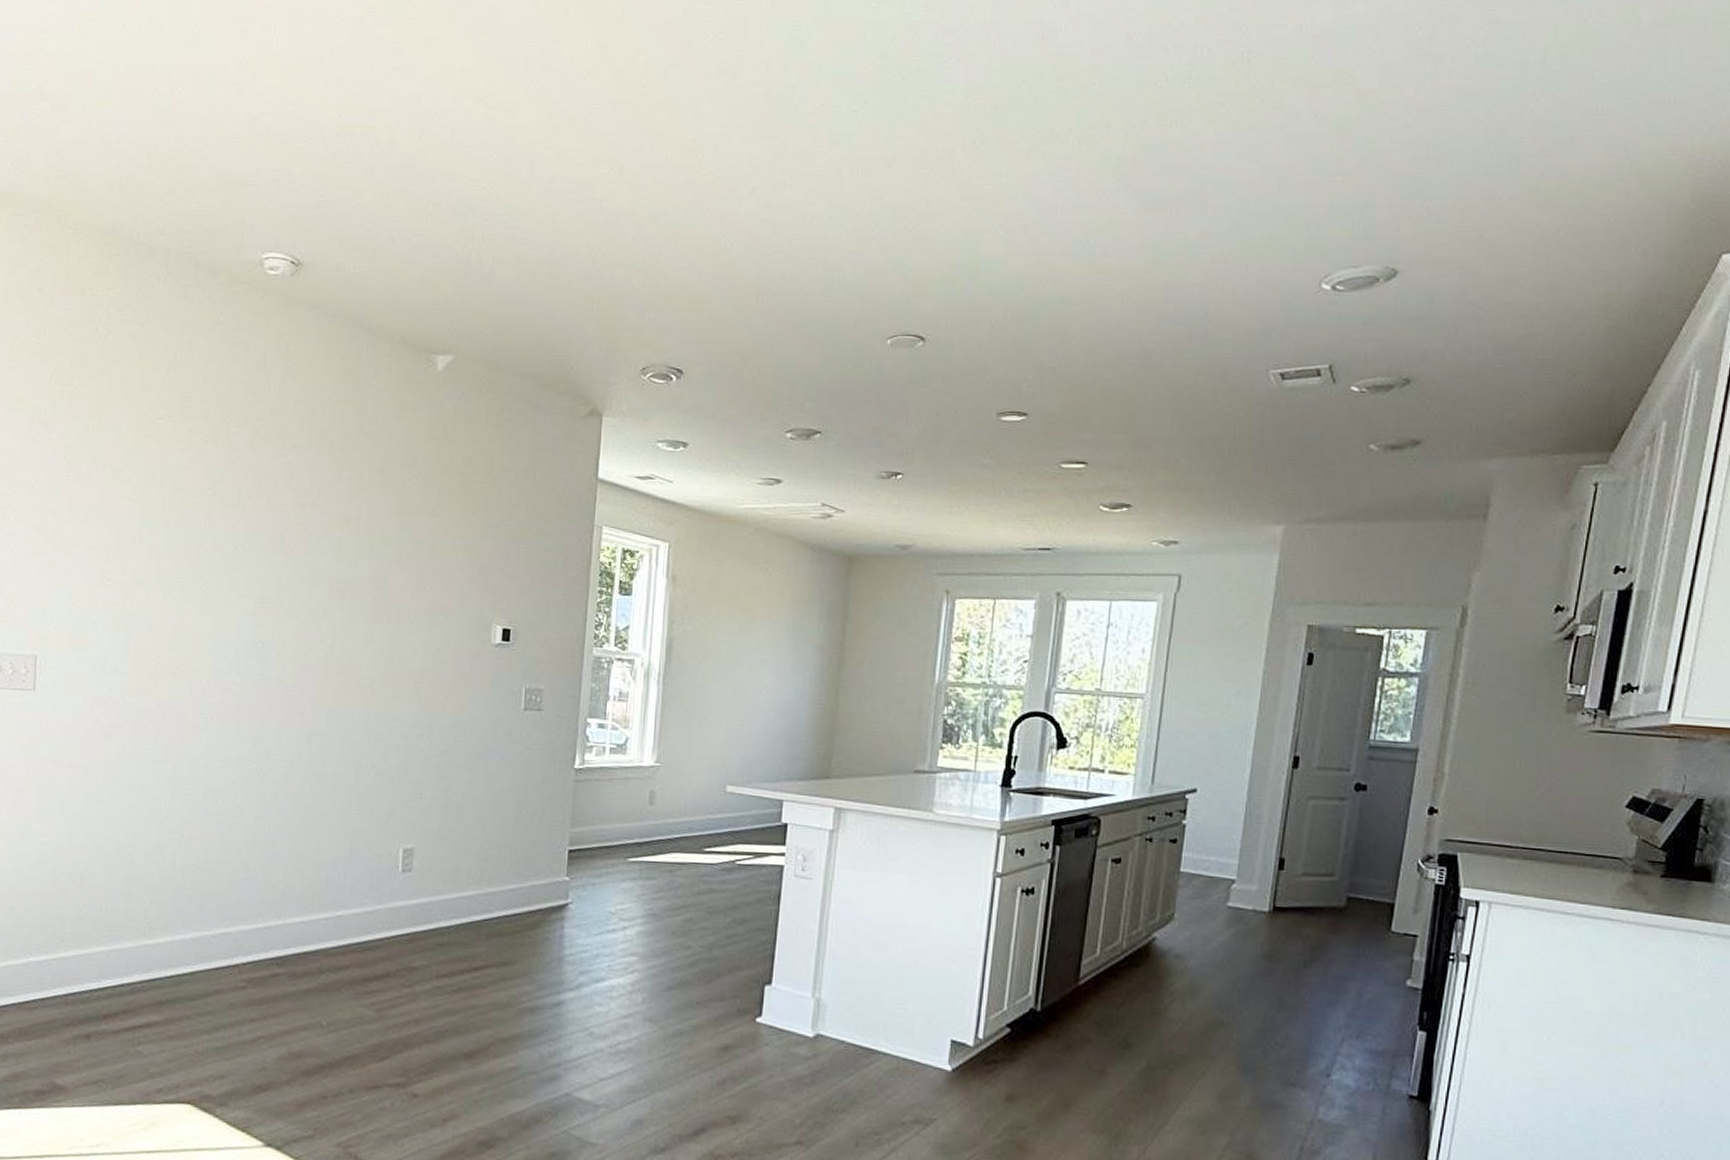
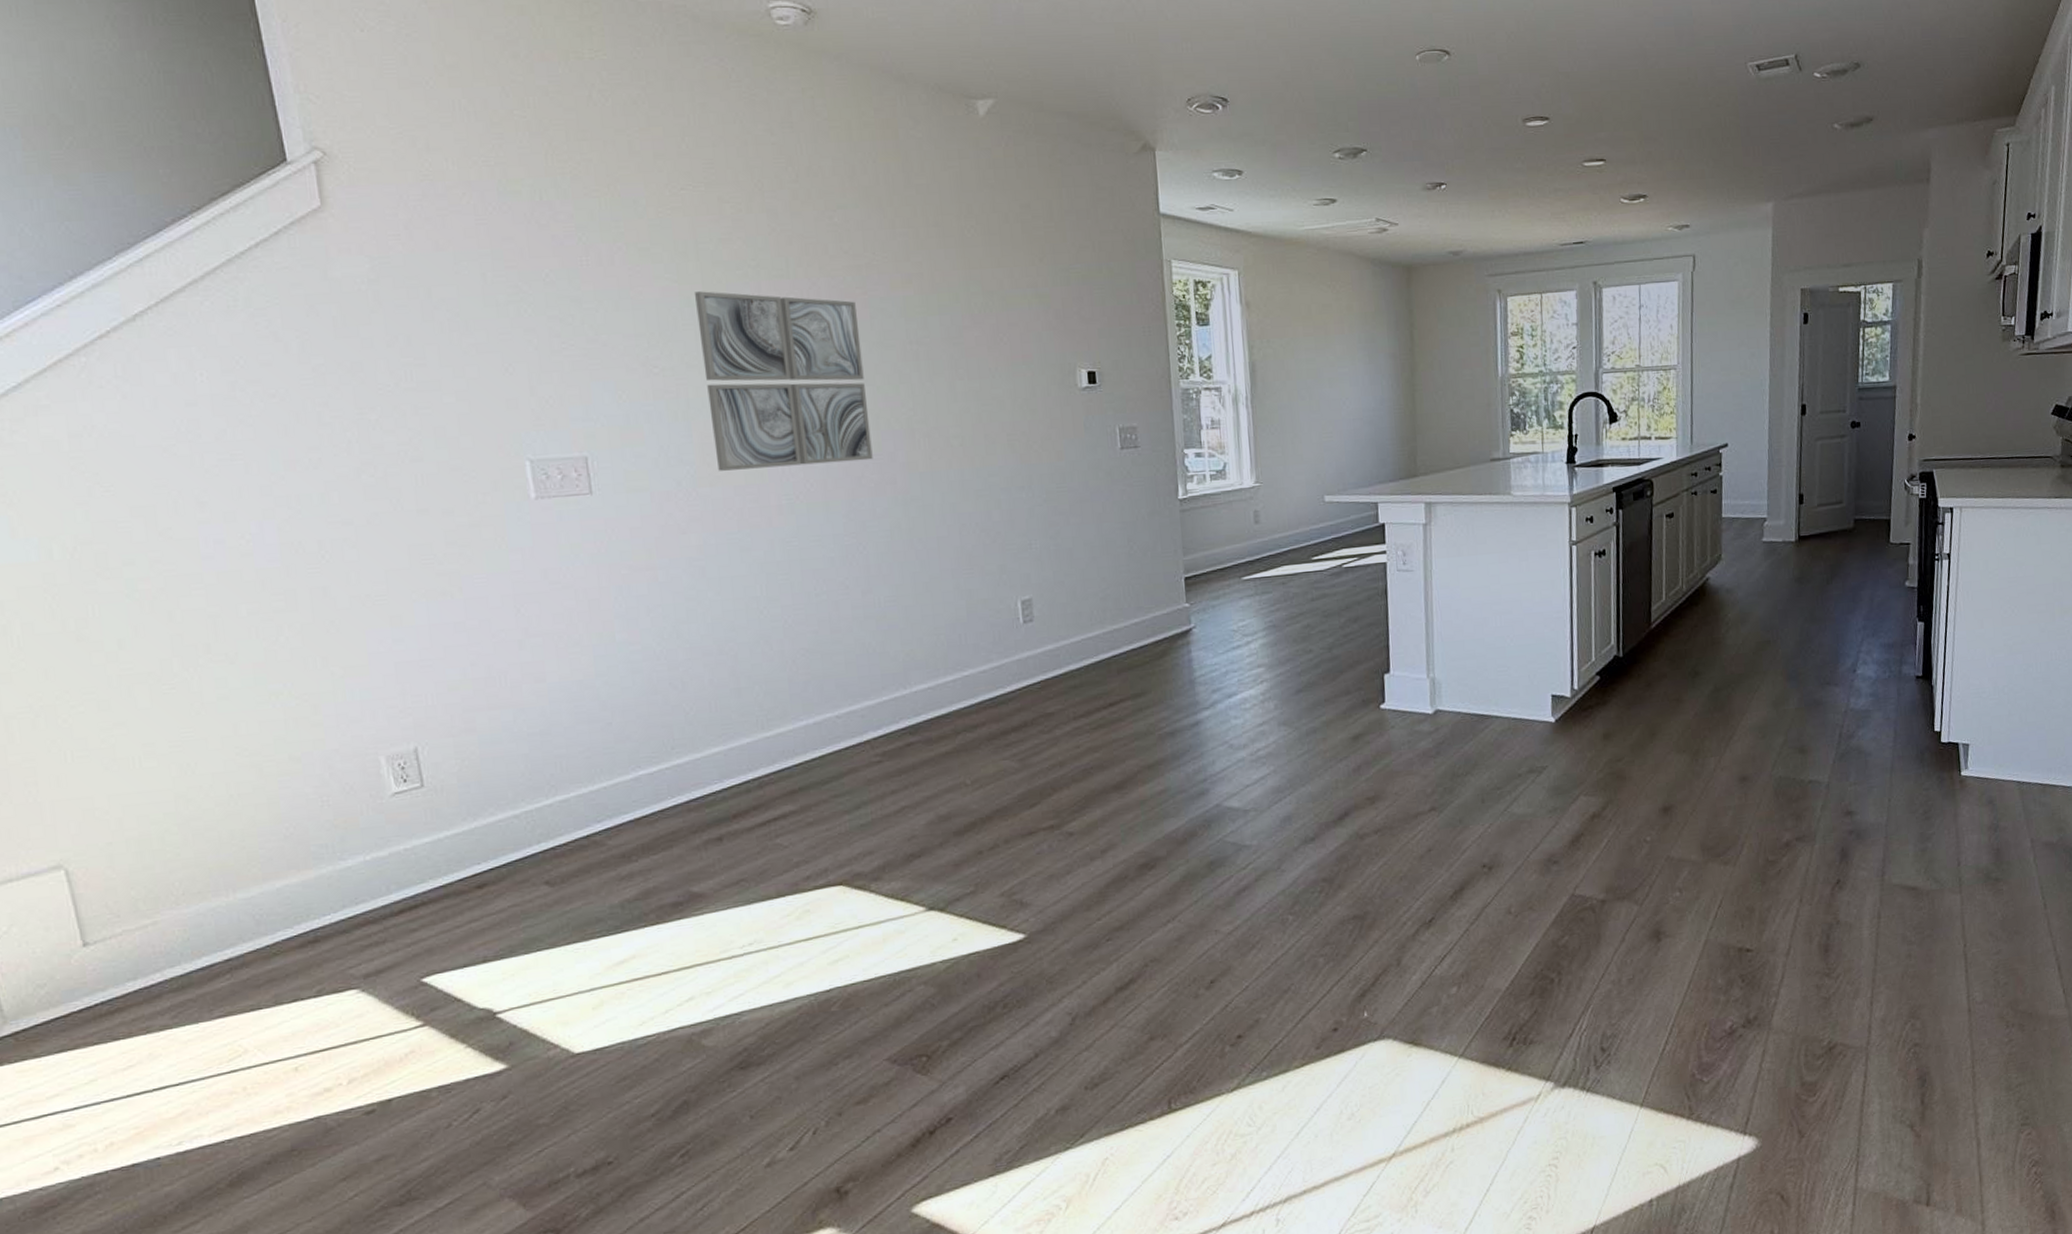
wall art: none [146,514,295,691] -> present [694,291,873,471]

